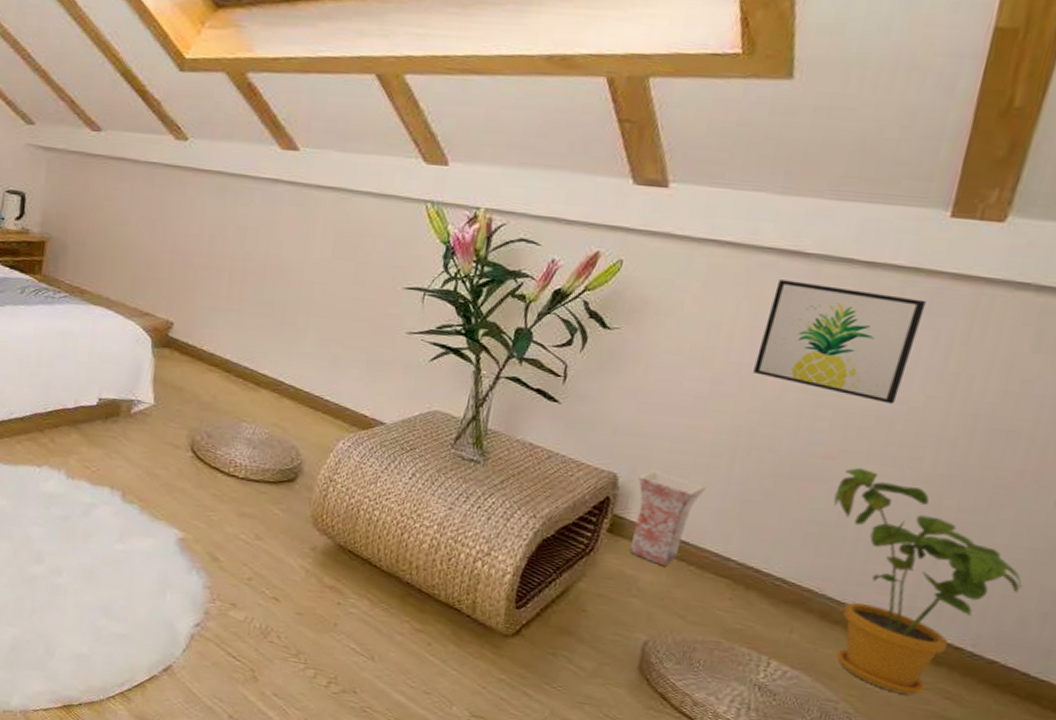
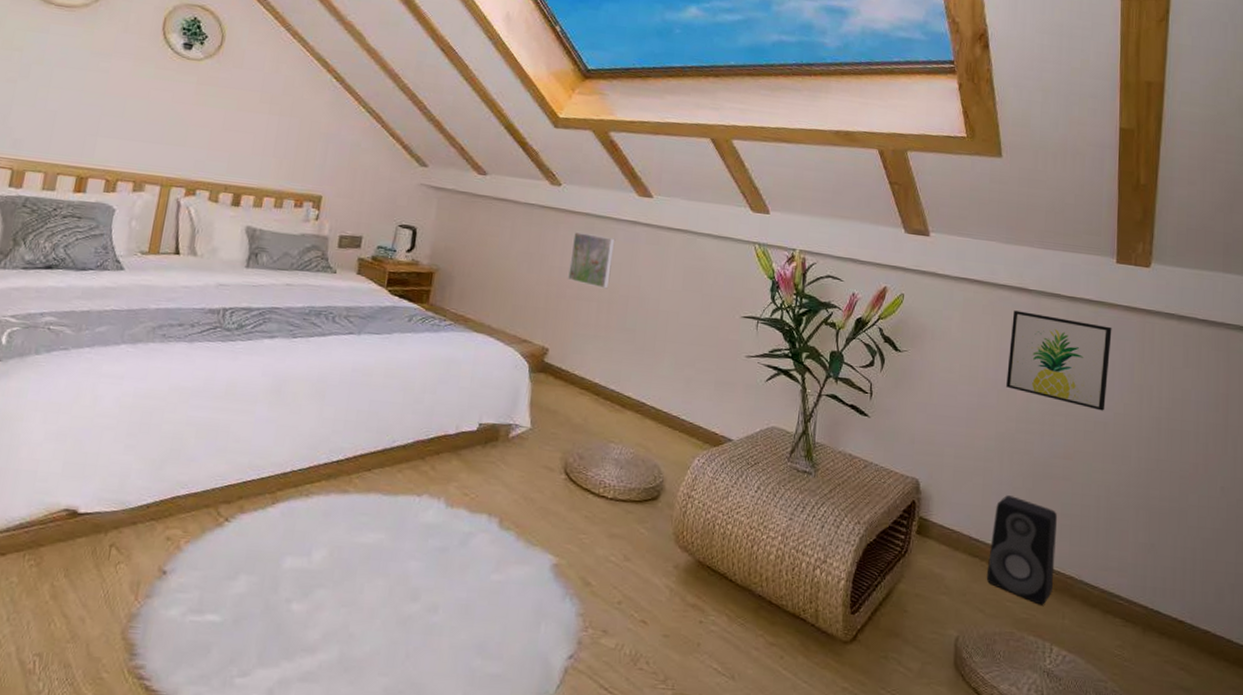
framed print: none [196,192,252,258] -> present [568,231,616,289]
vase: present [629,470,707,567] -> none [935,474,986,564]
speaker: none [693,496,803,617] -> present [986,495,1058,605]
house plant: present [833,468,1022,695] -> none [1076,466,1213,668]

